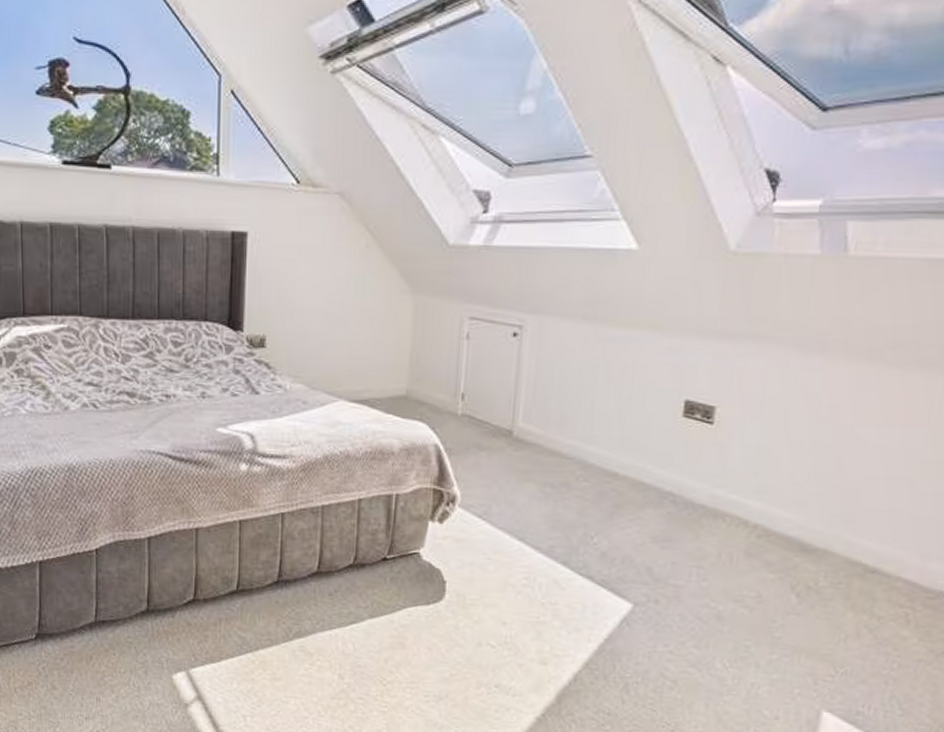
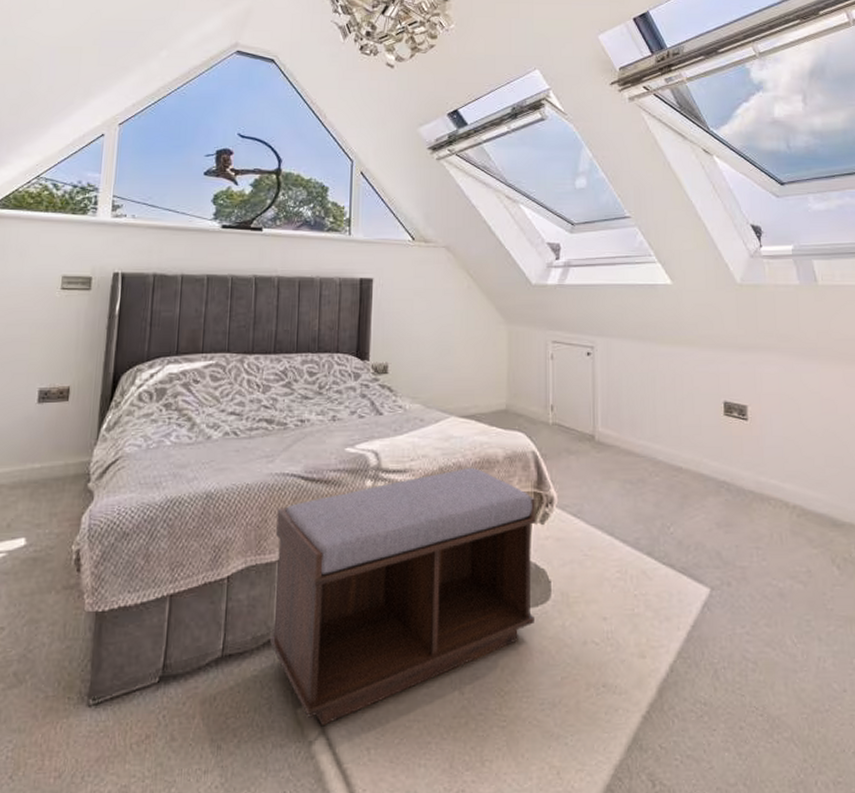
bench: none [143,457,436,693] -> present [270,467,536,727]

